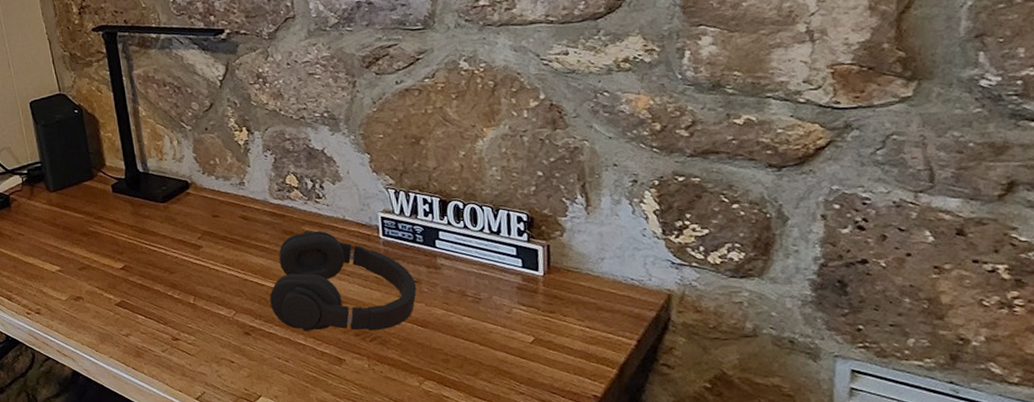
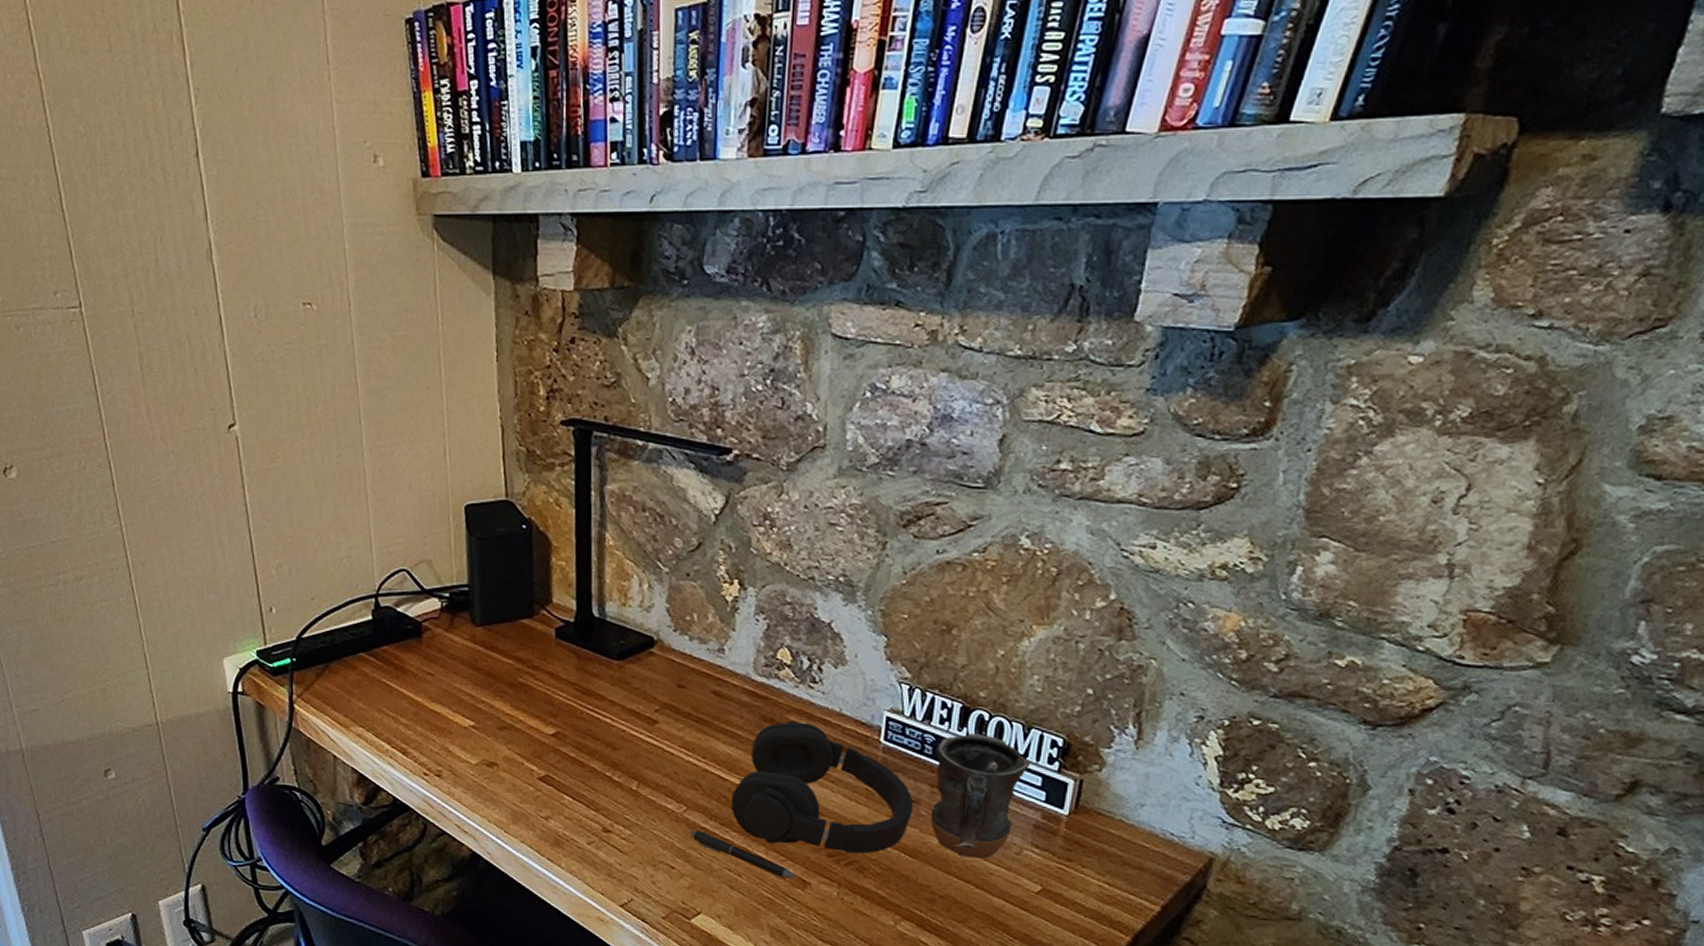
pen: none [243,329,333,359] -> present [692,830,796,879]
mug: none [426,219,505,321] -> present [930,733,1031,859]

